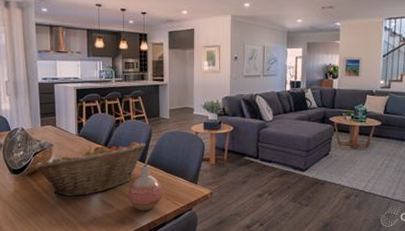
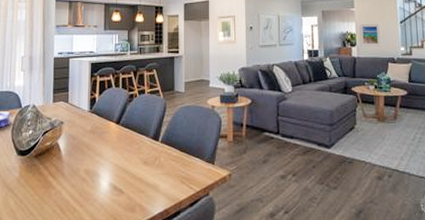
fruit basket: present [34,142,146,196] -> none [42,118,160,180]
vase: present [127,165,163,211] -> none [139,143,177,197]

